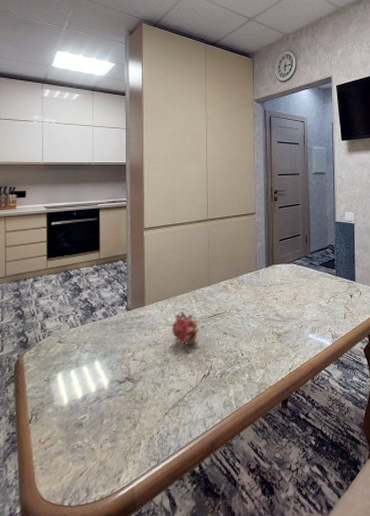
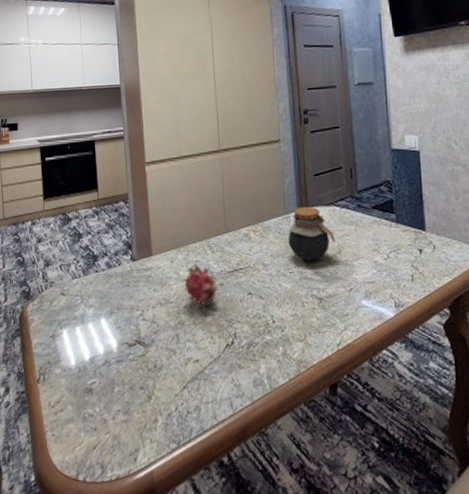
jar: none [257,265,292,306] -> present [287,207,335,261]

